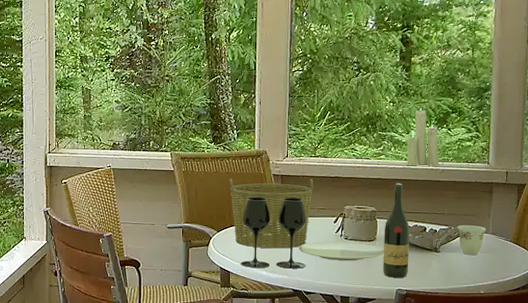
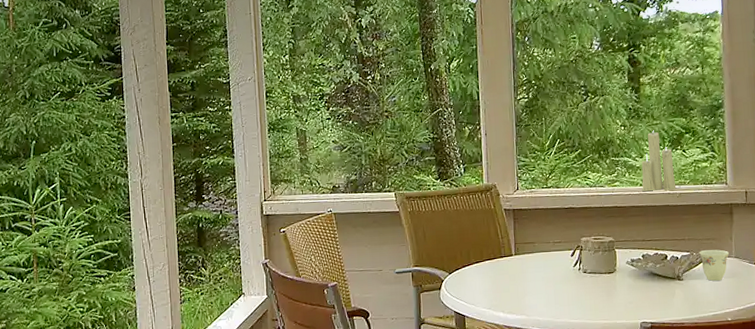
basket: present [229,178,314,249] -> none [458,211,548,288]
wine glass: present [240,197,307,269] -> none [474,232,545,310]
plate: present [299,241,384,261] -> none [536,275,625,296]
wine bottle: present [383,183,410,278] -> none [623,210,652,311]

